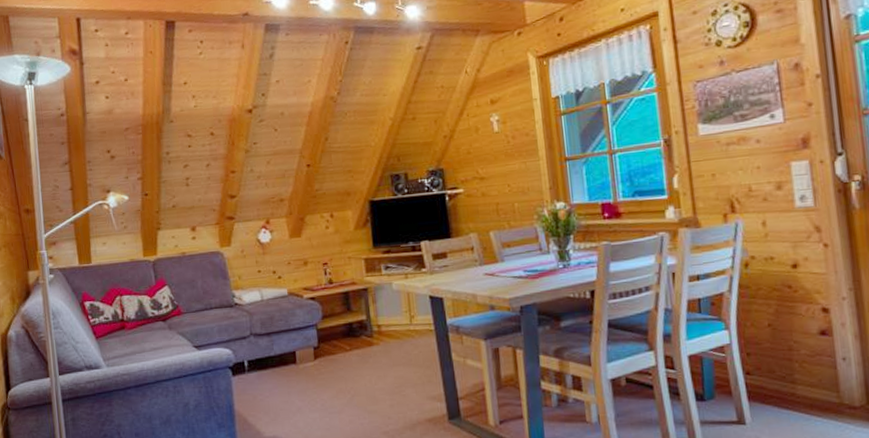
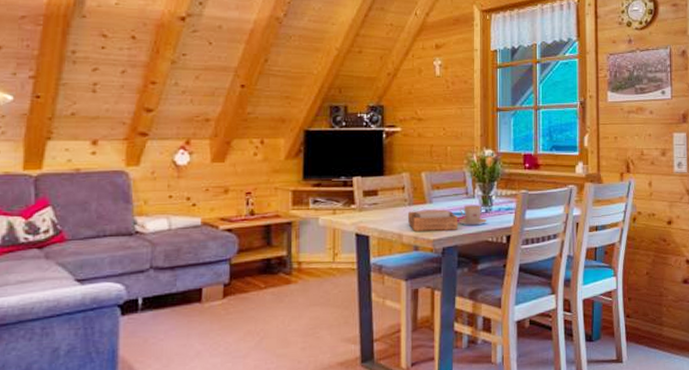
napkin holder: none [479,267,534,291] -> present [407,209,458,231]
teacup: none [533,260,566,283] -> present [459,205,486,226]

